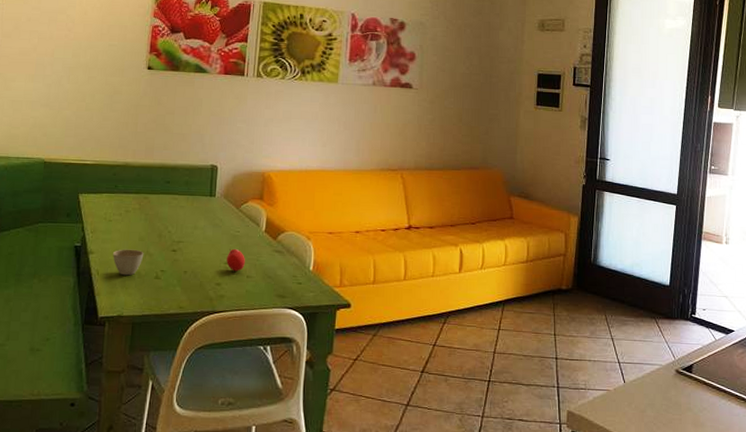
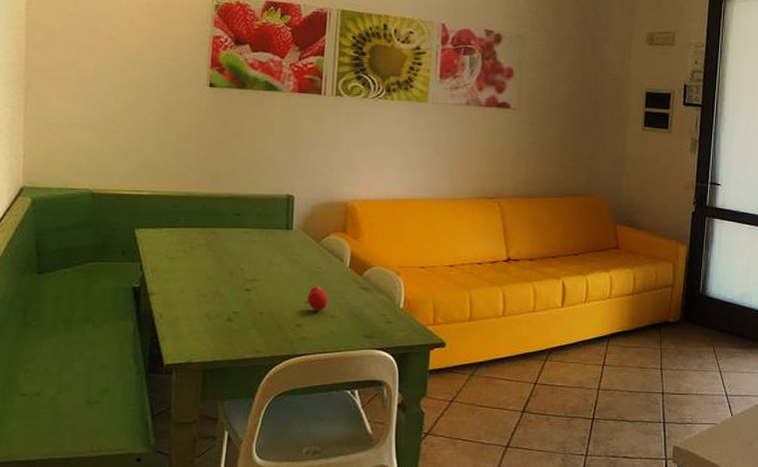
cup: present [113,249,144,276] -> none [178,289,214,319]

